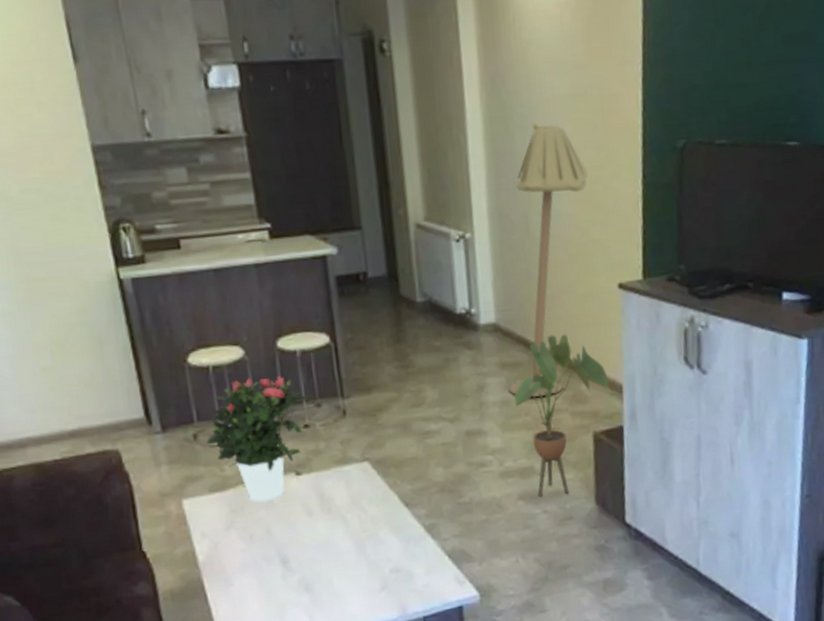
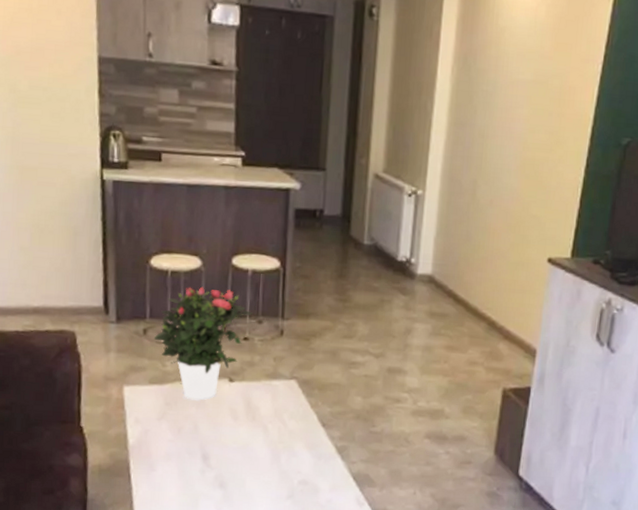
floor lamp: present [508,123,588,397] -> none [433,101,537,348]
house plant: present [514,334,609,497] -> none [435,294,525,440]

